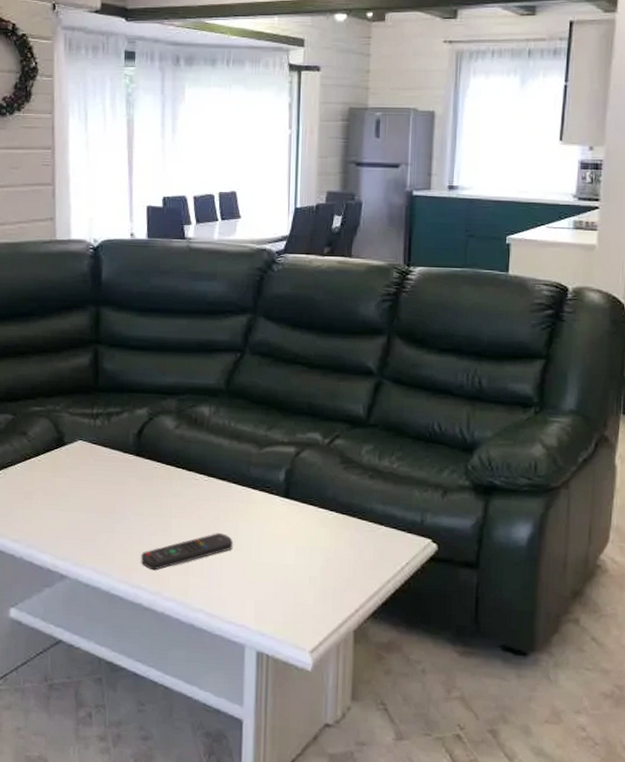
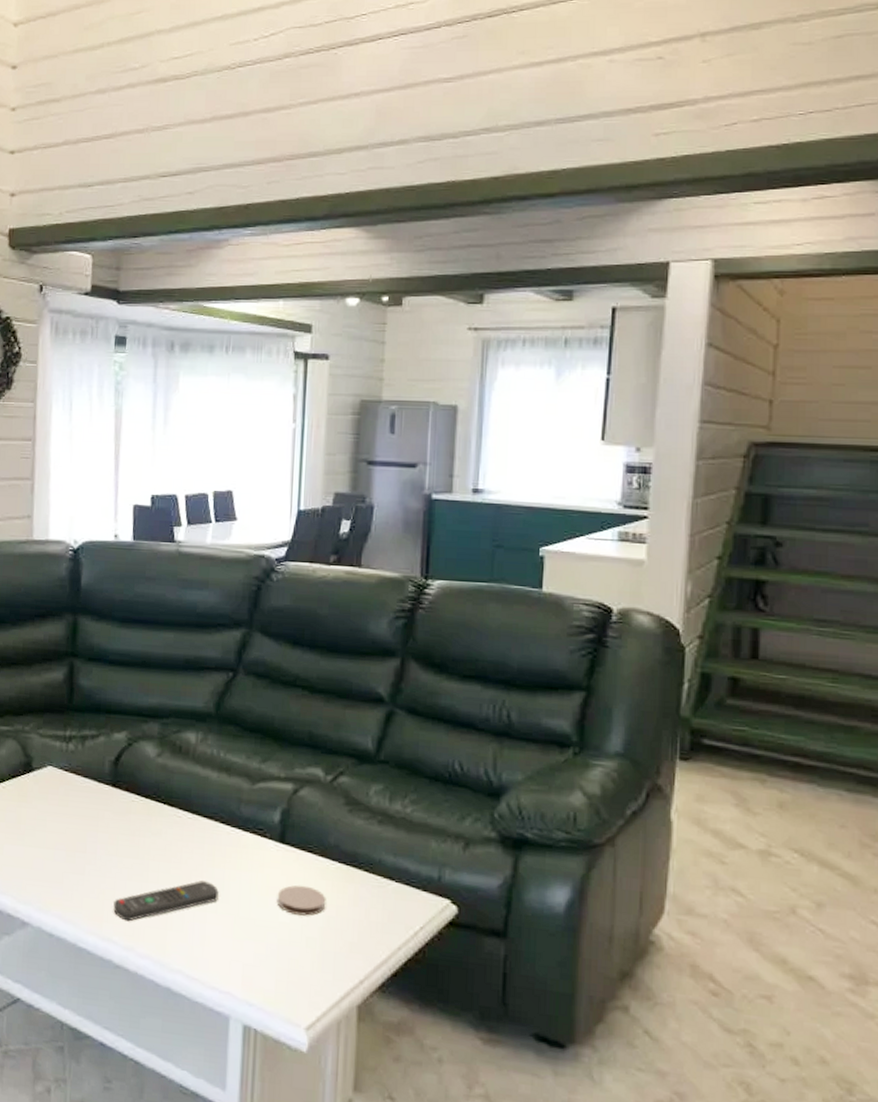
coaster: none [283,532,326,559] -> present [277,885,326,916]

